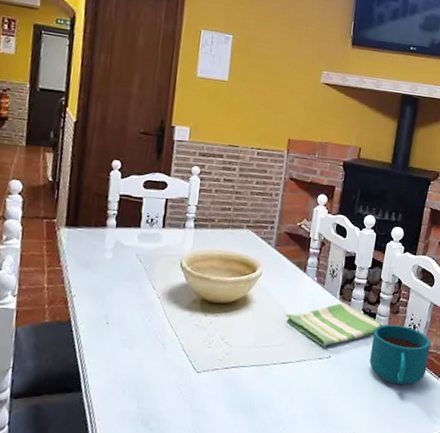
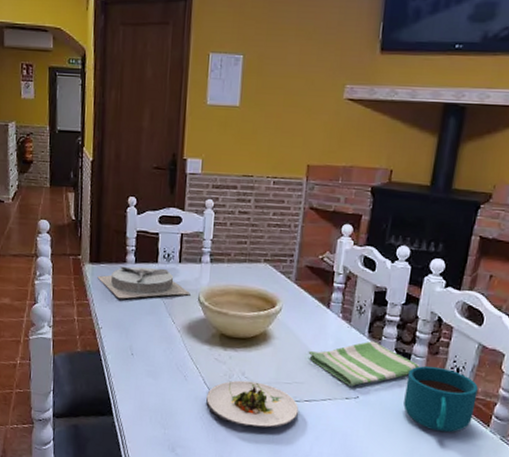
plate: none [73,230,173,265] -> present [97,266,191,299]
salad plate: none [183,346,276,394] -> present [205,380,299,428]

